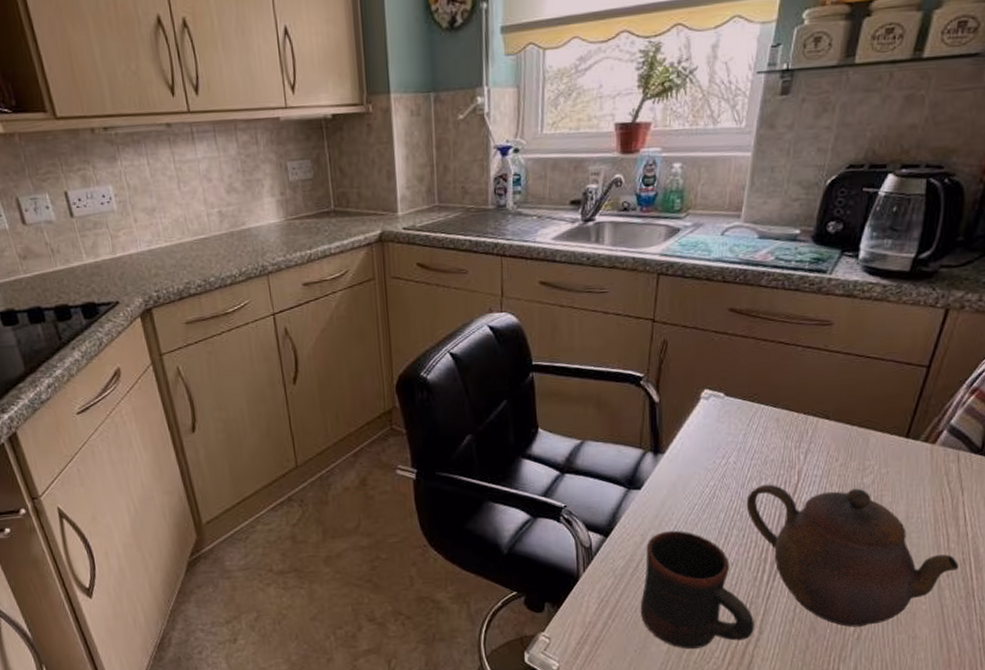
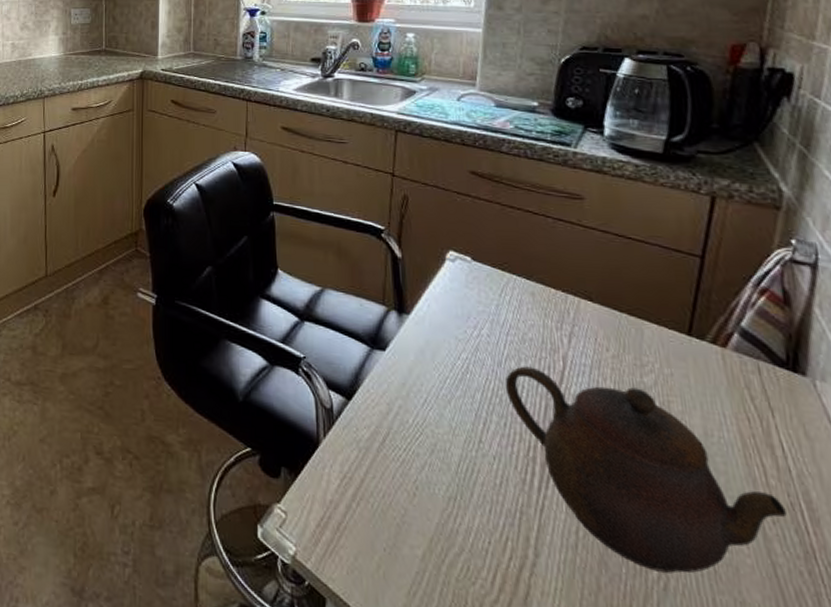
mug: present [640,530,754,650] -> none [388,403,528,562]

